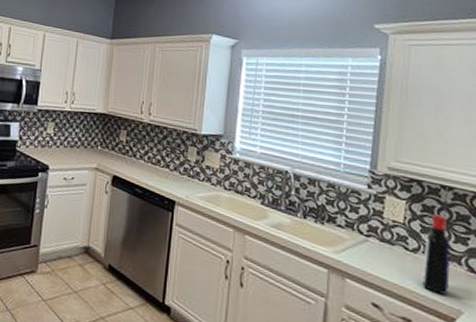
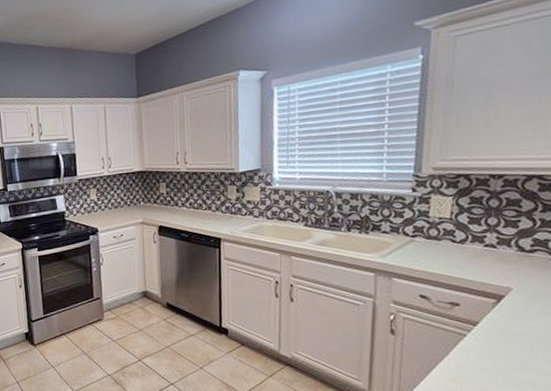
liquor bottle: present [422,214,451,295] -> none [470,203,500,277]

